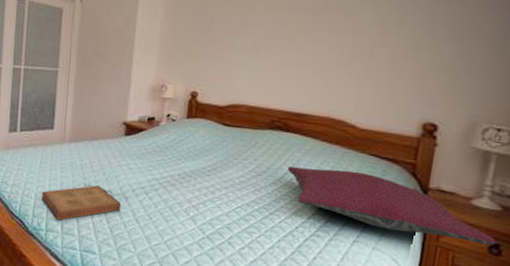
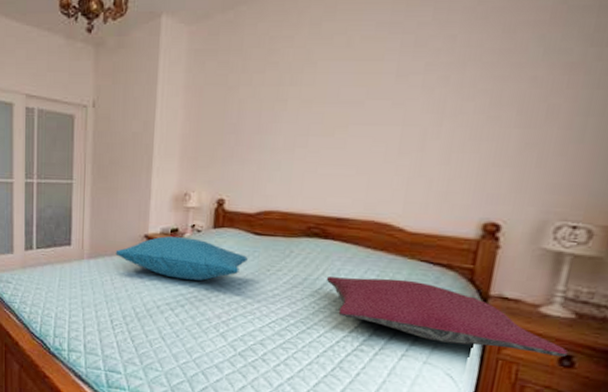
book: present [42,185,122,221] -> none [62,302,146,340]
pillow: none [95,124,217,167] -> present [115,236,248,281]

